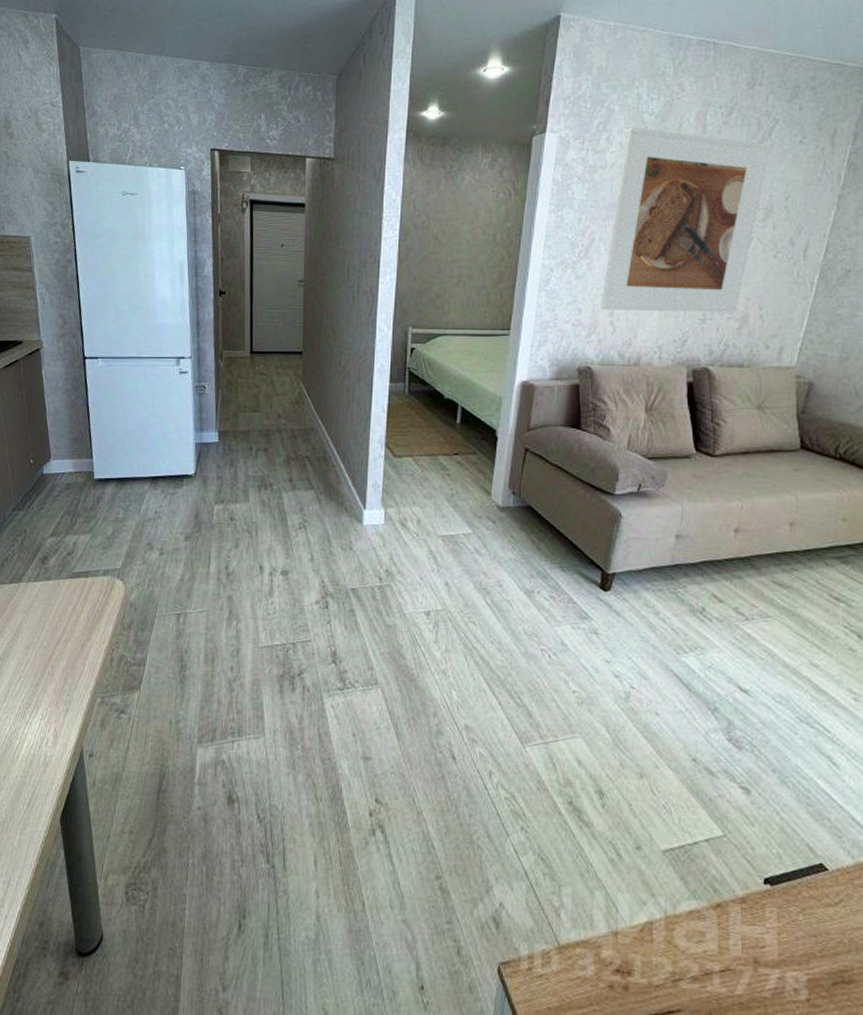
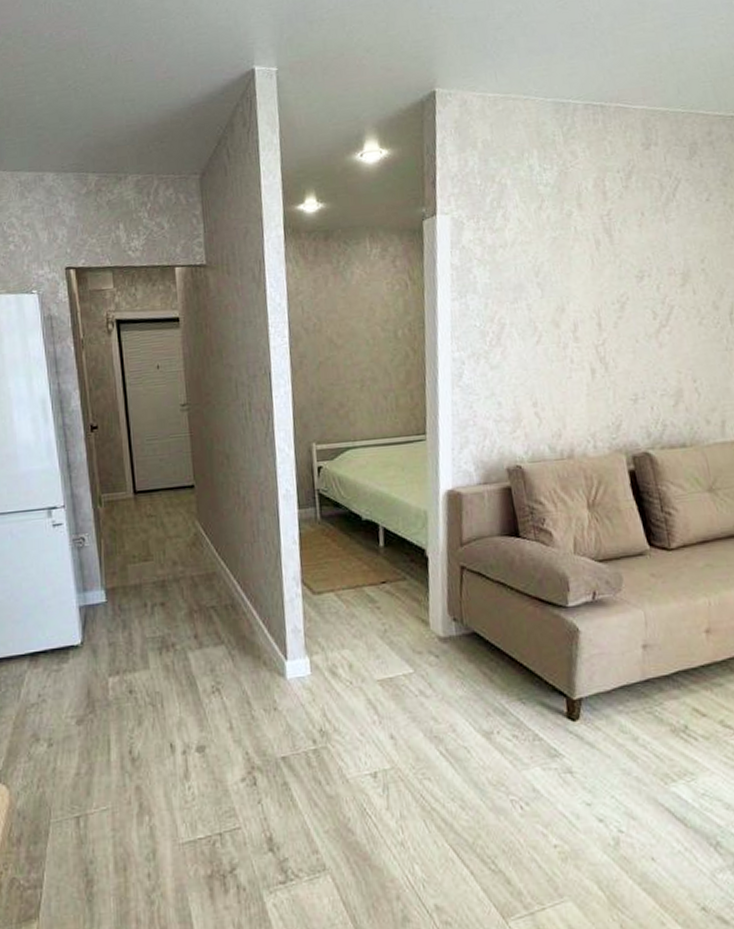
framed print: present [601,127,772,313] -> none [521,200,678,401]

